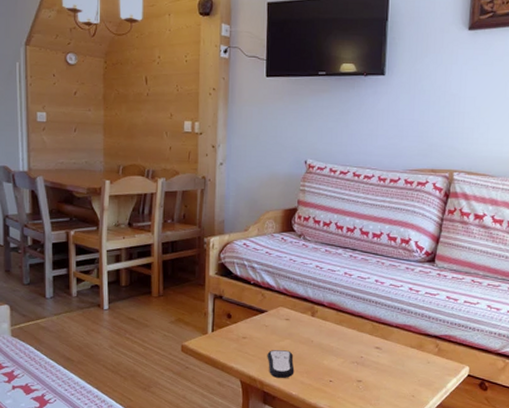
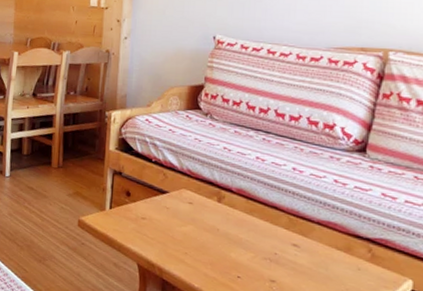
remote control: present [267,350,295,378] -> none [167,234,198,268]

